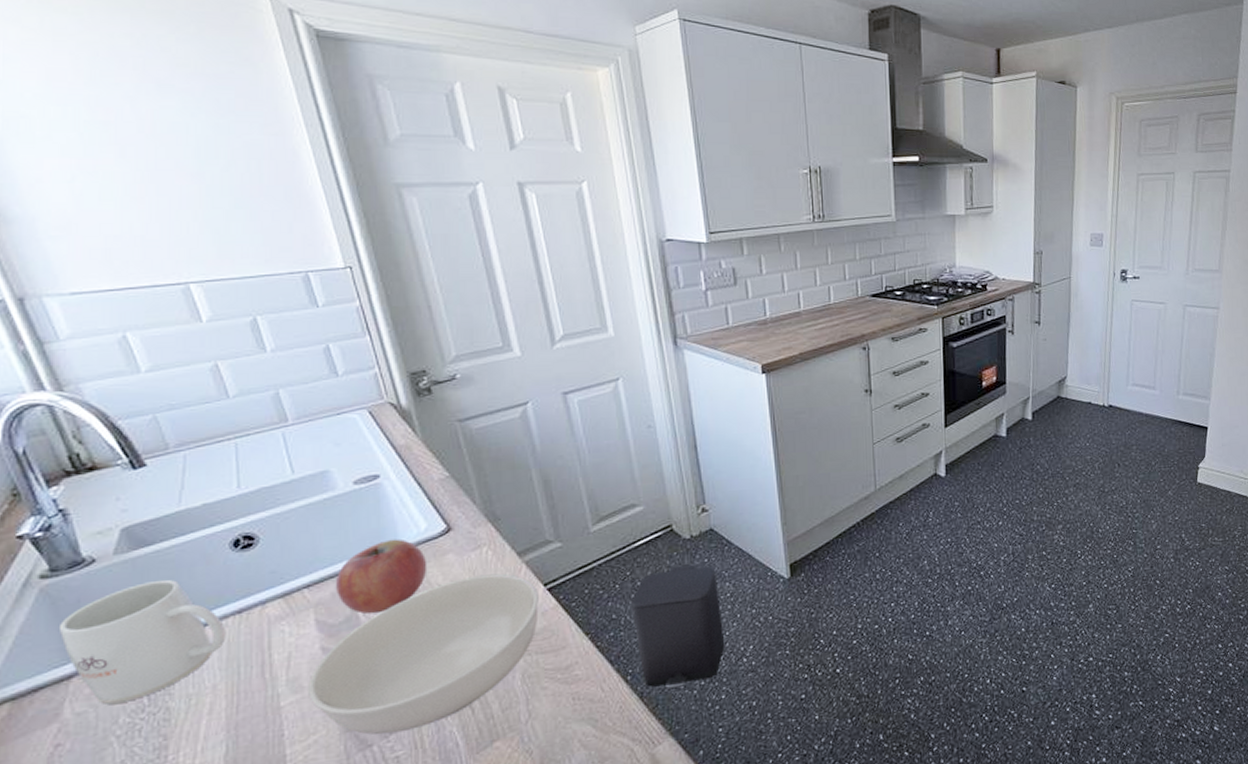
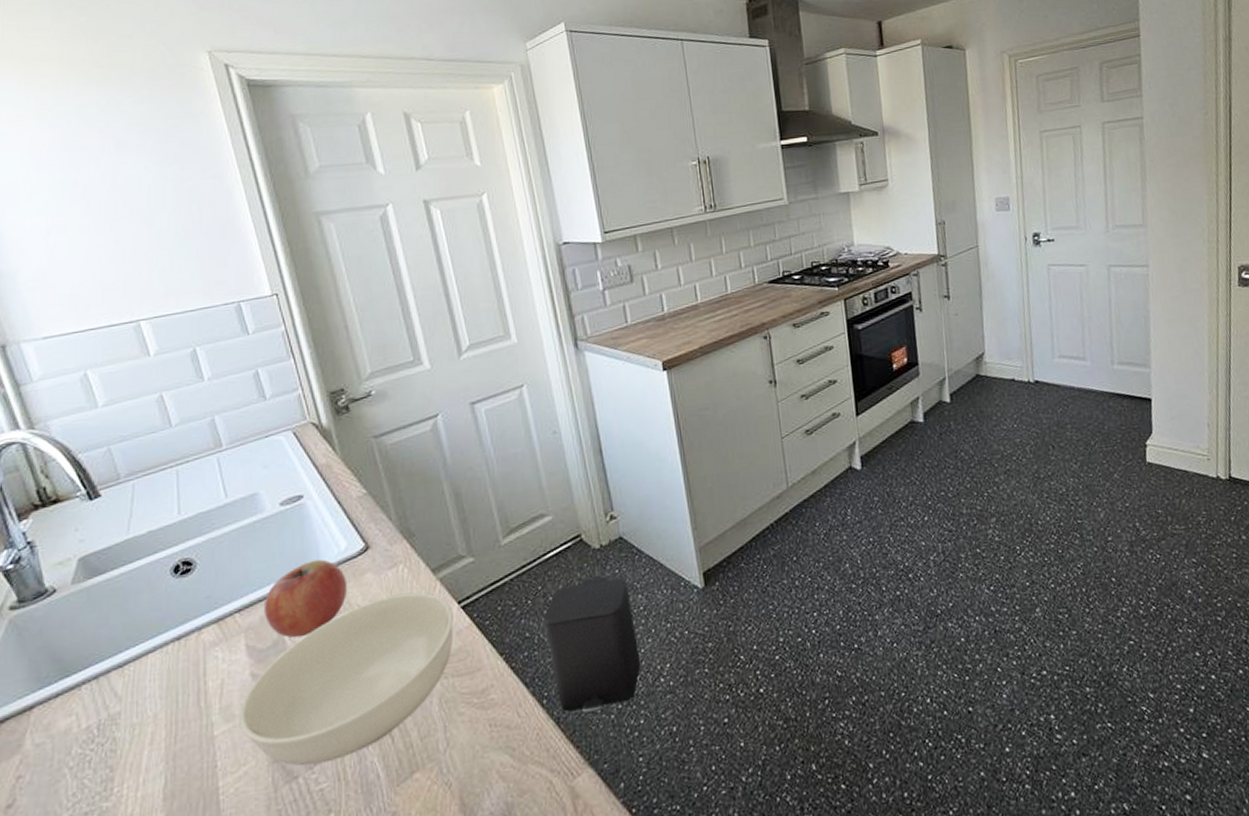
mug: present [58,579,226,704] -> none [23,607,167,735]

